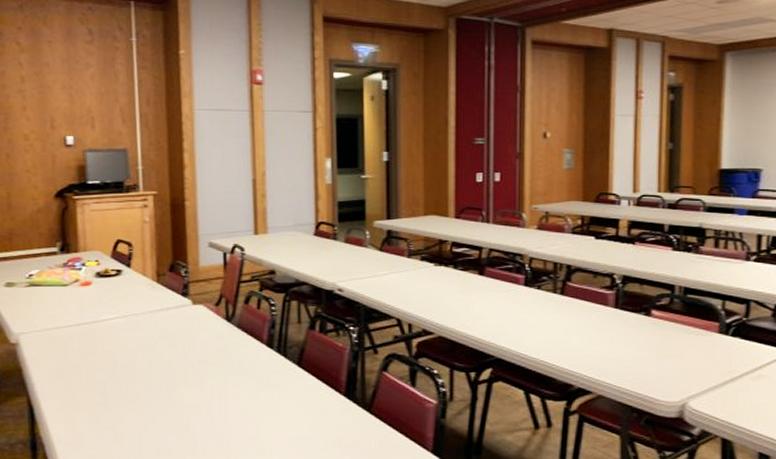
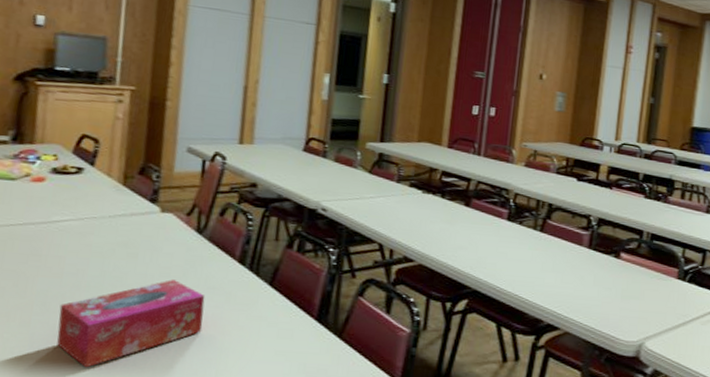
tissue box: none [117,366,242,450] -> present [57,279,205,368]

